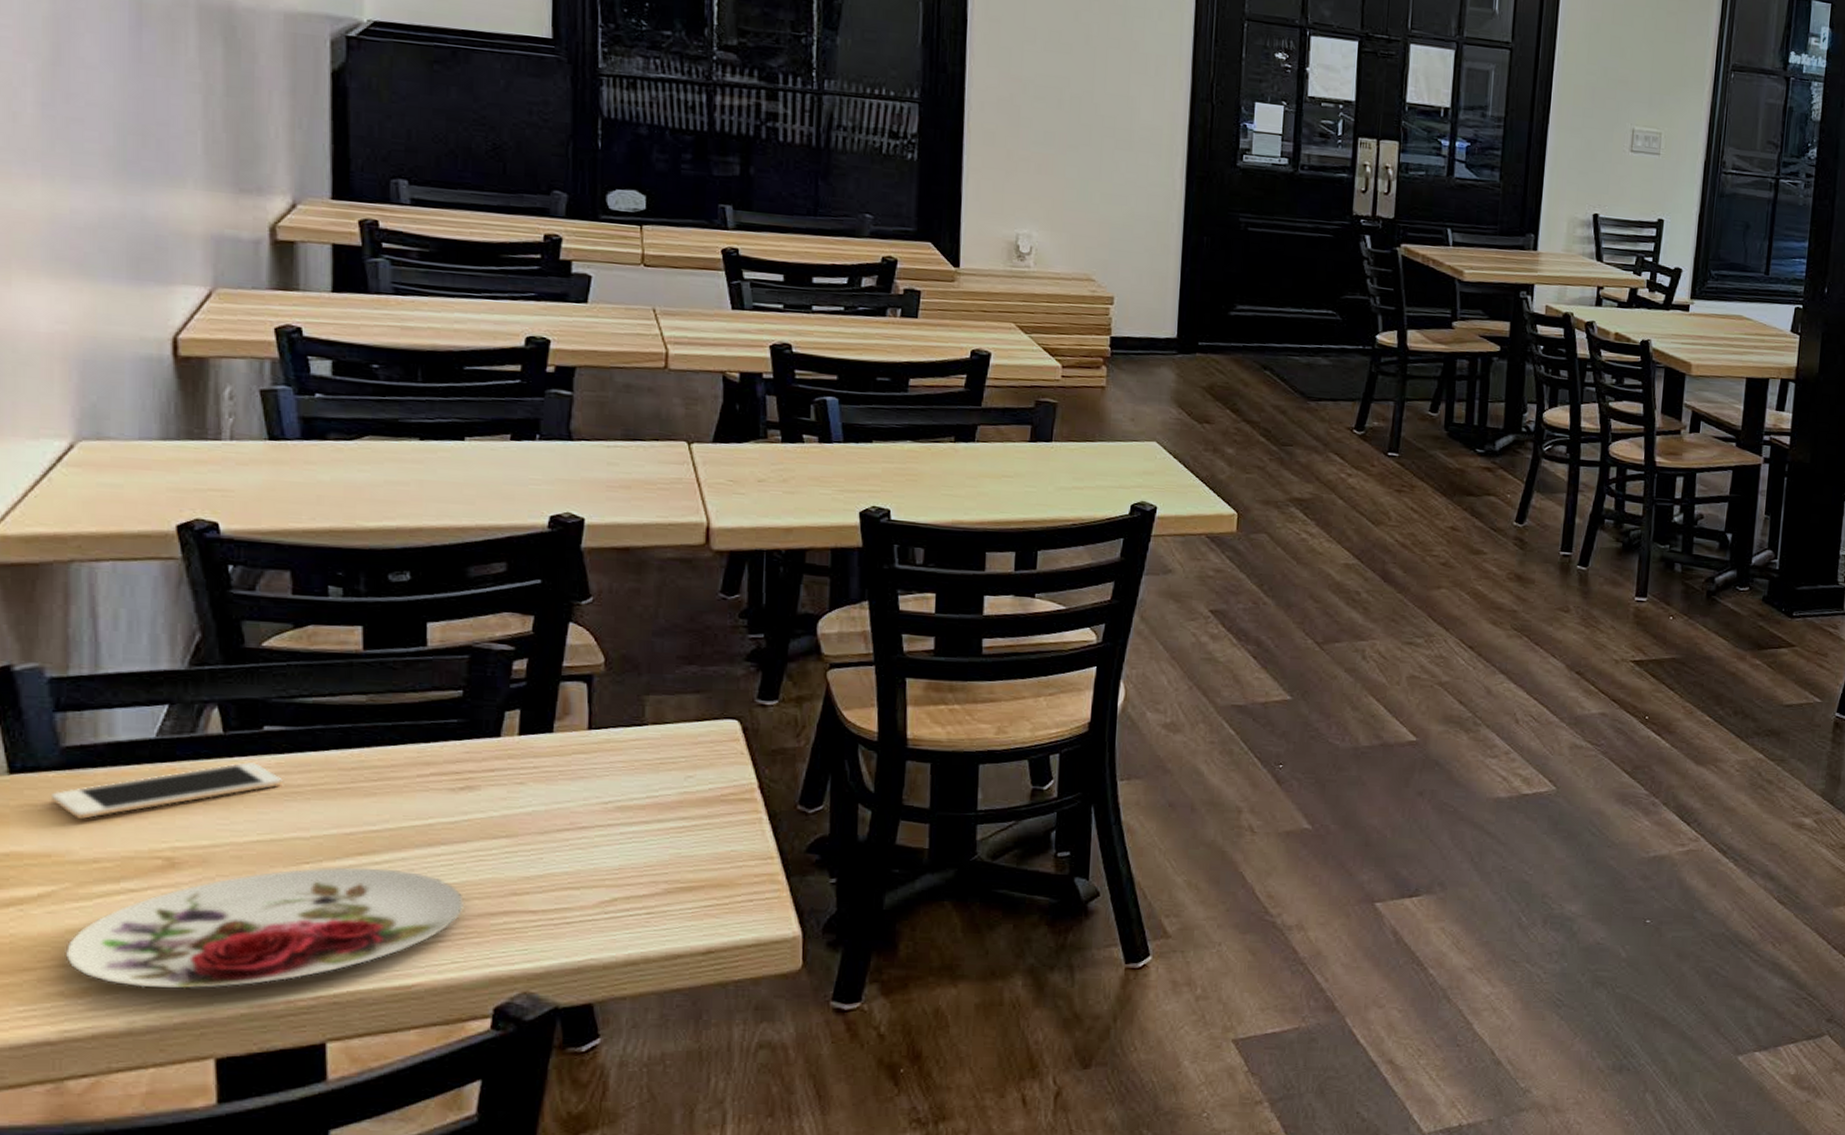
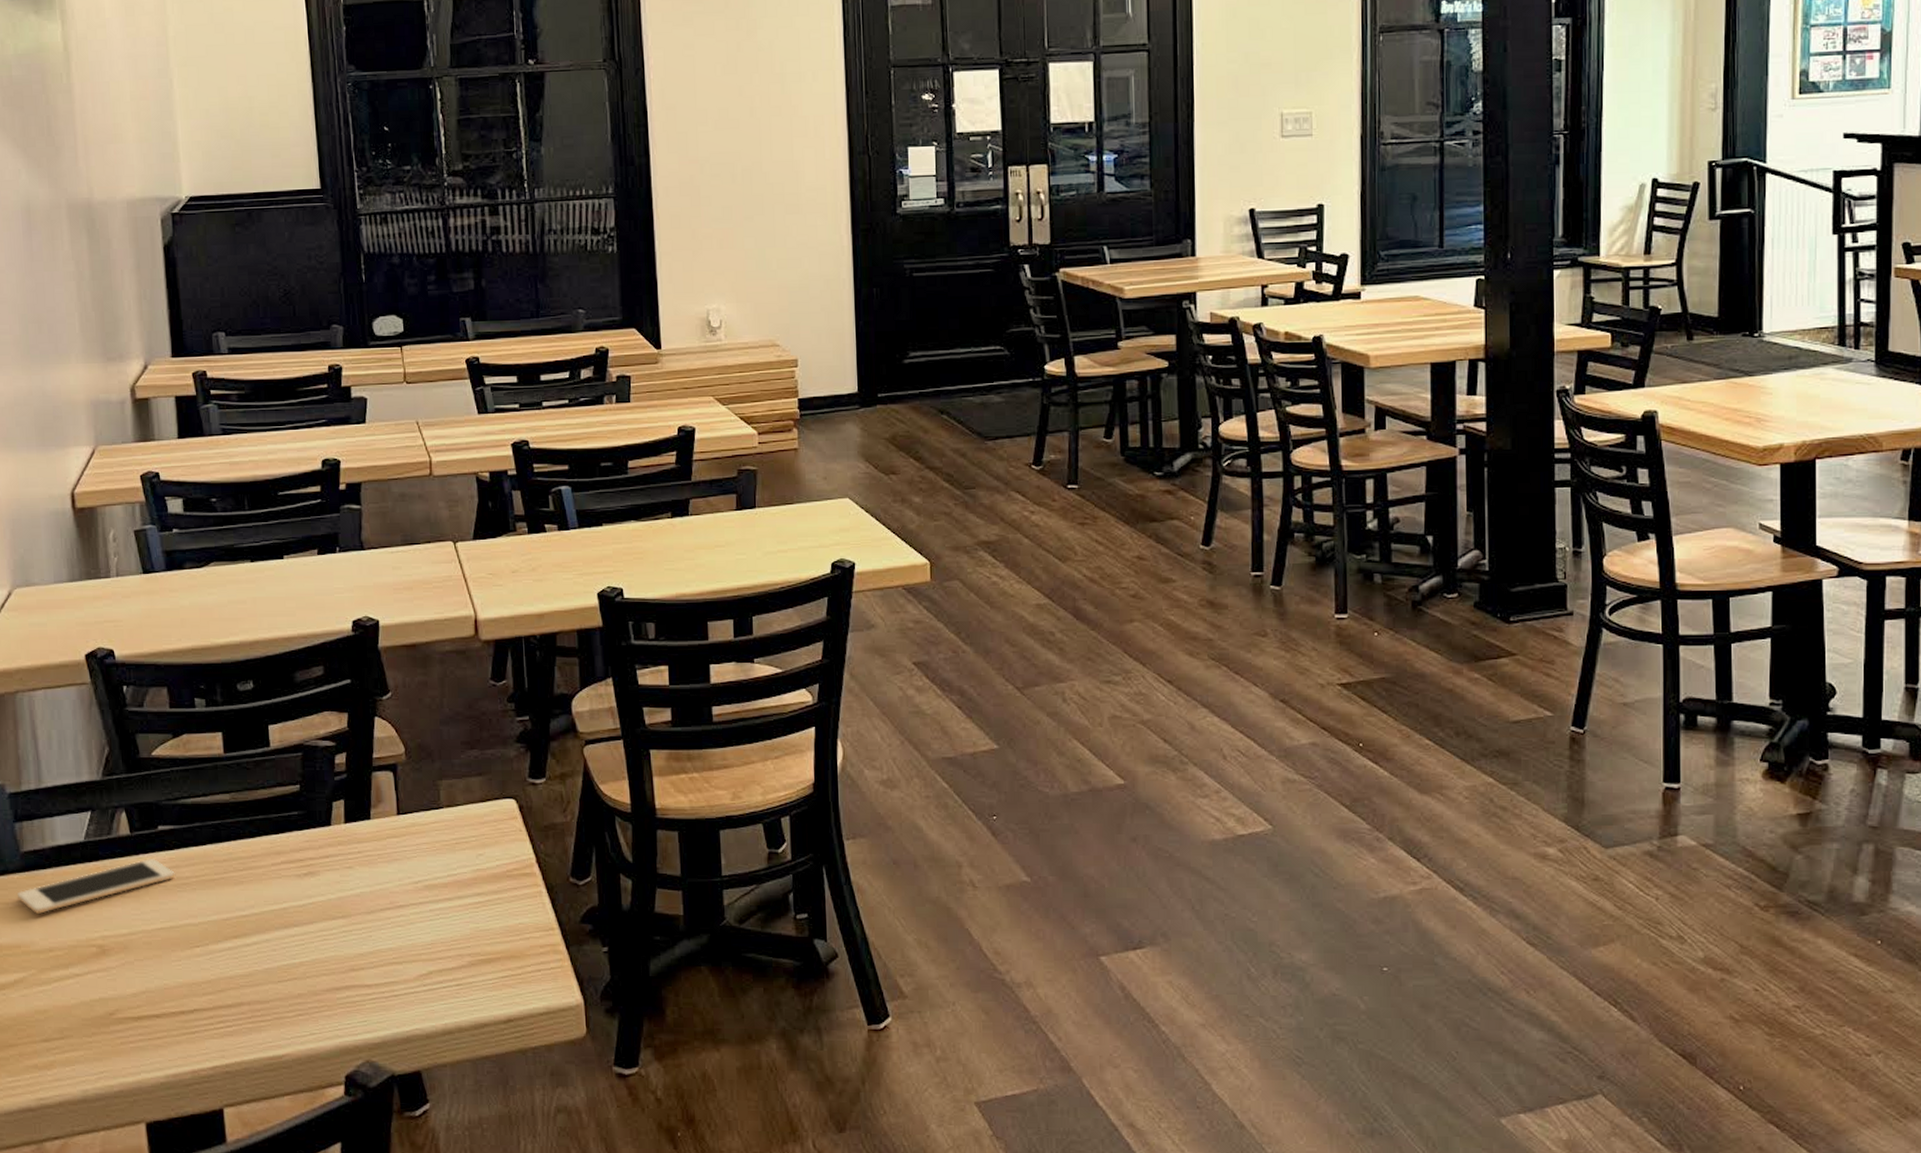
plate: present [66,867,464,989] -> none [37,949,315,1061]

